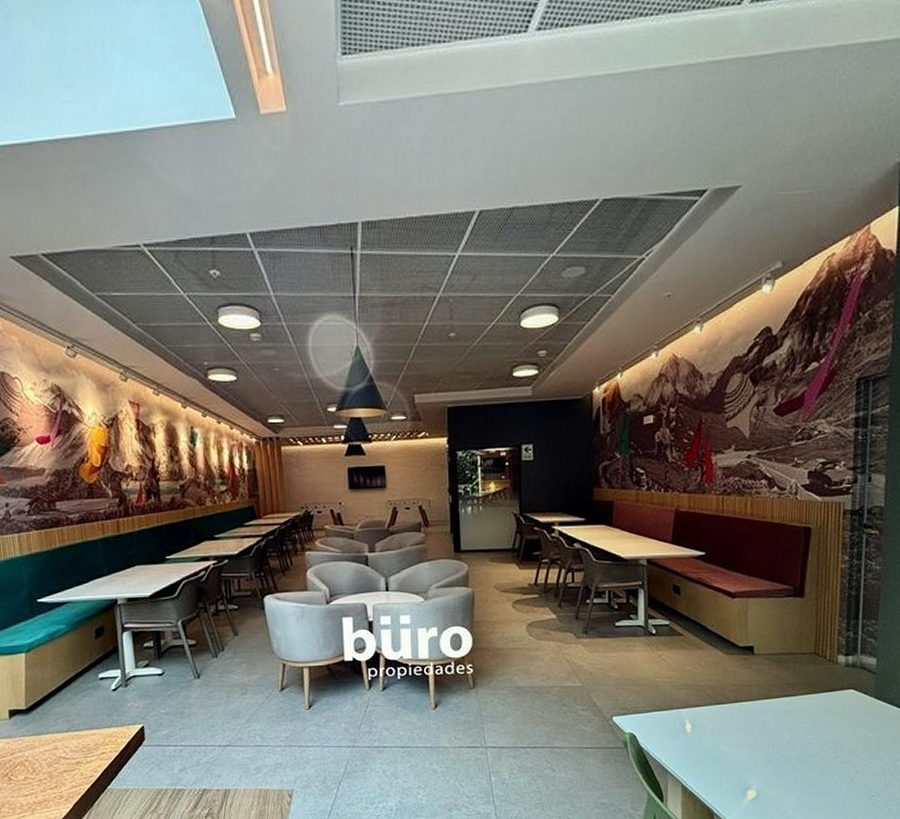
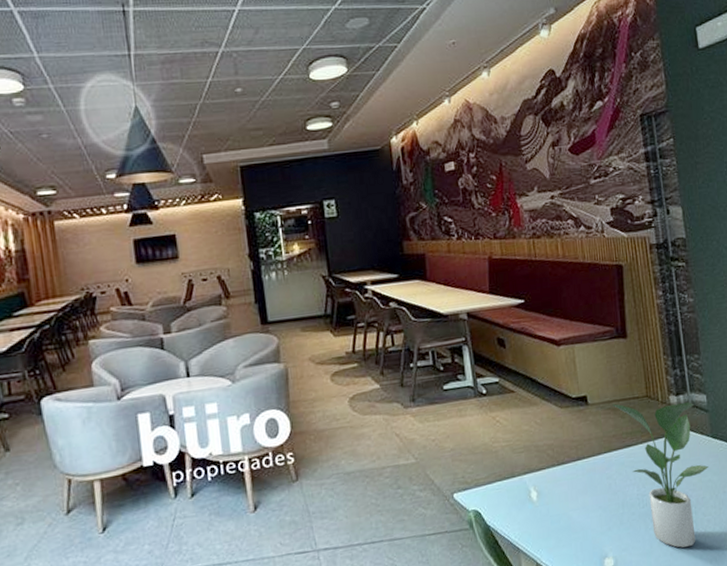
potted plant: none [778,656,867,791] -> present [612,402,709,548]

